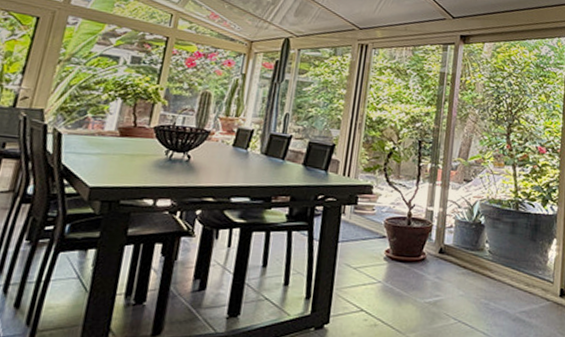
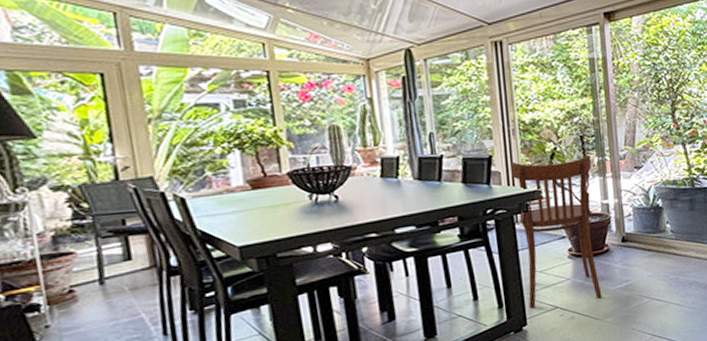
dining chair: none [335,154,425,308] -> present [509,154,602,309]

